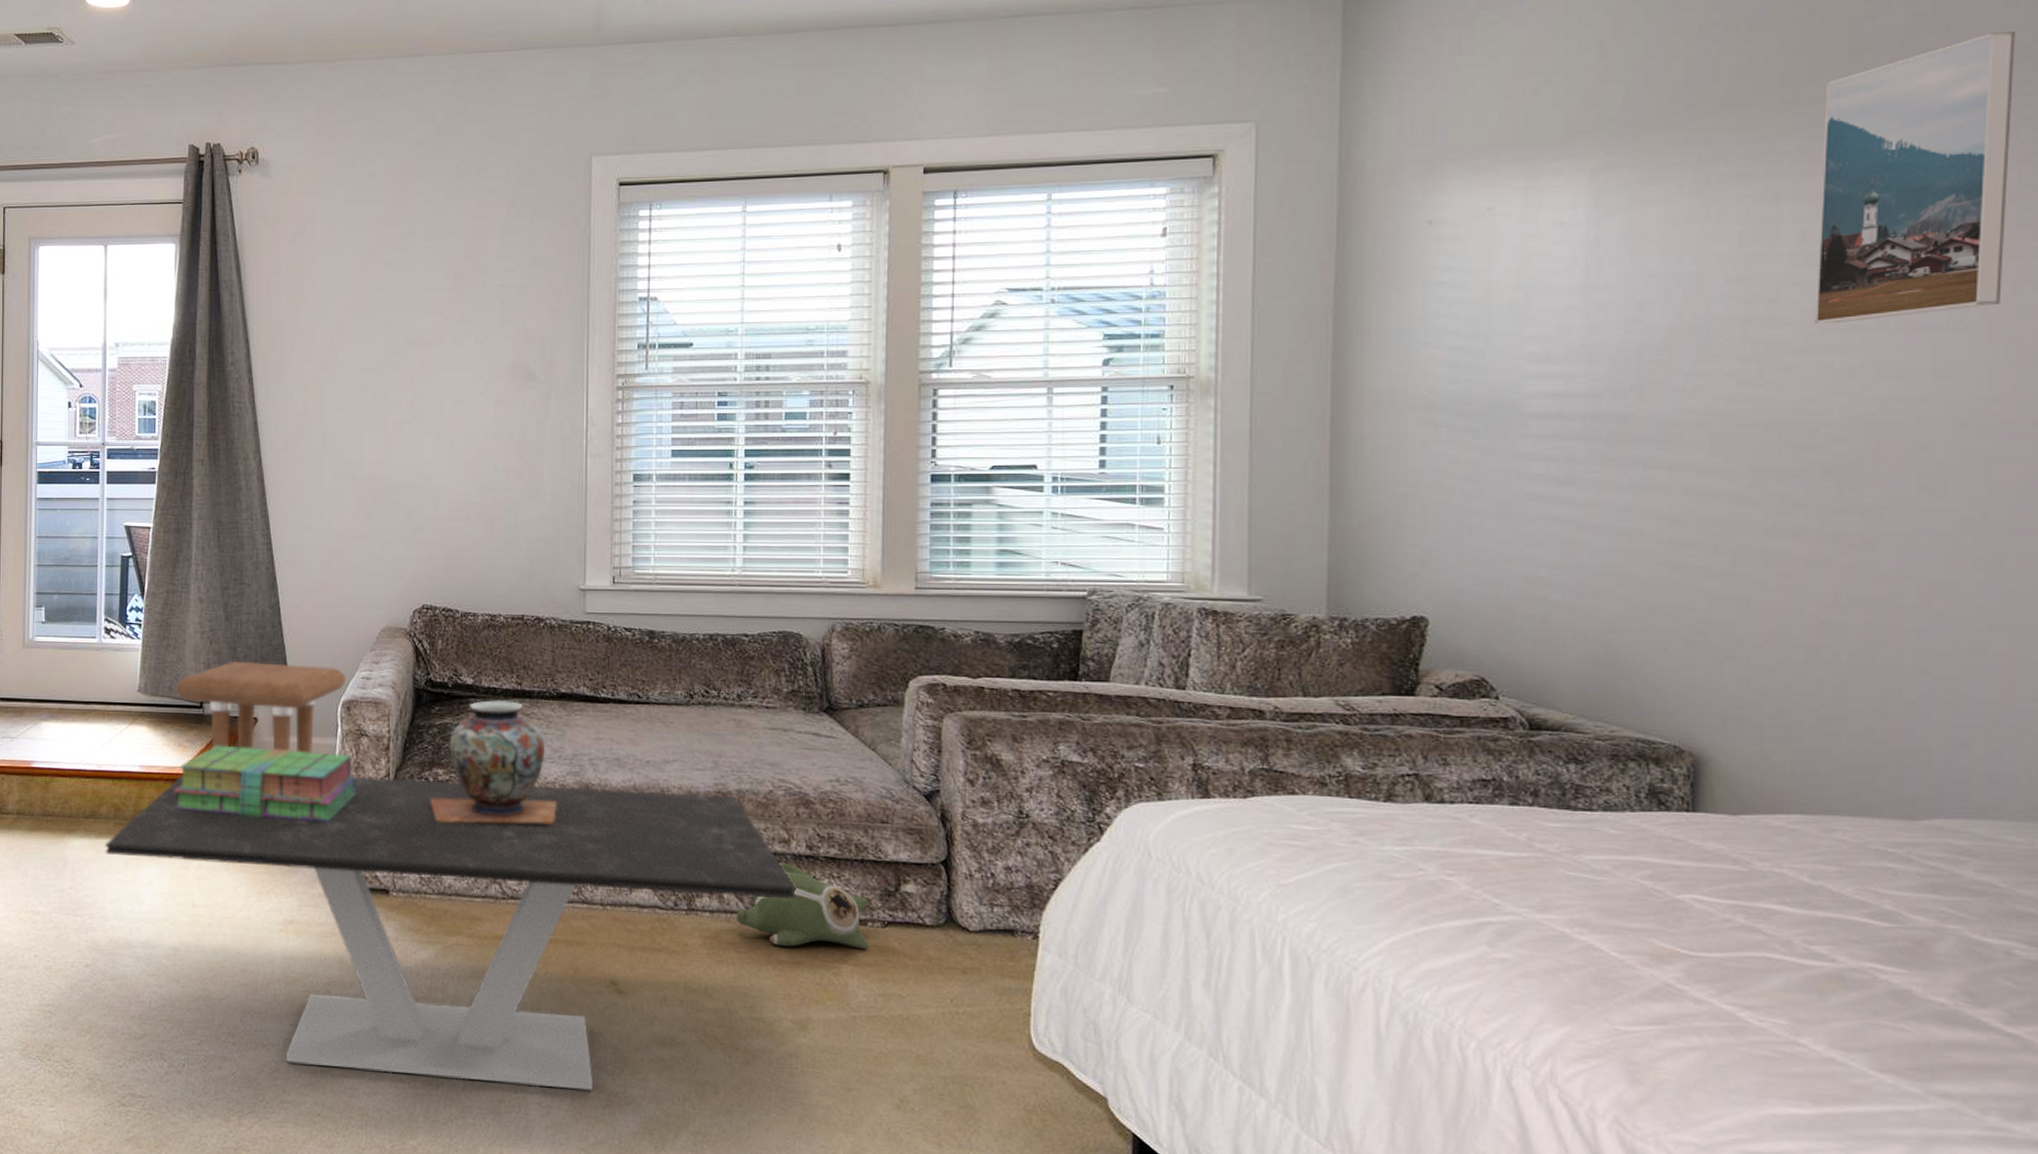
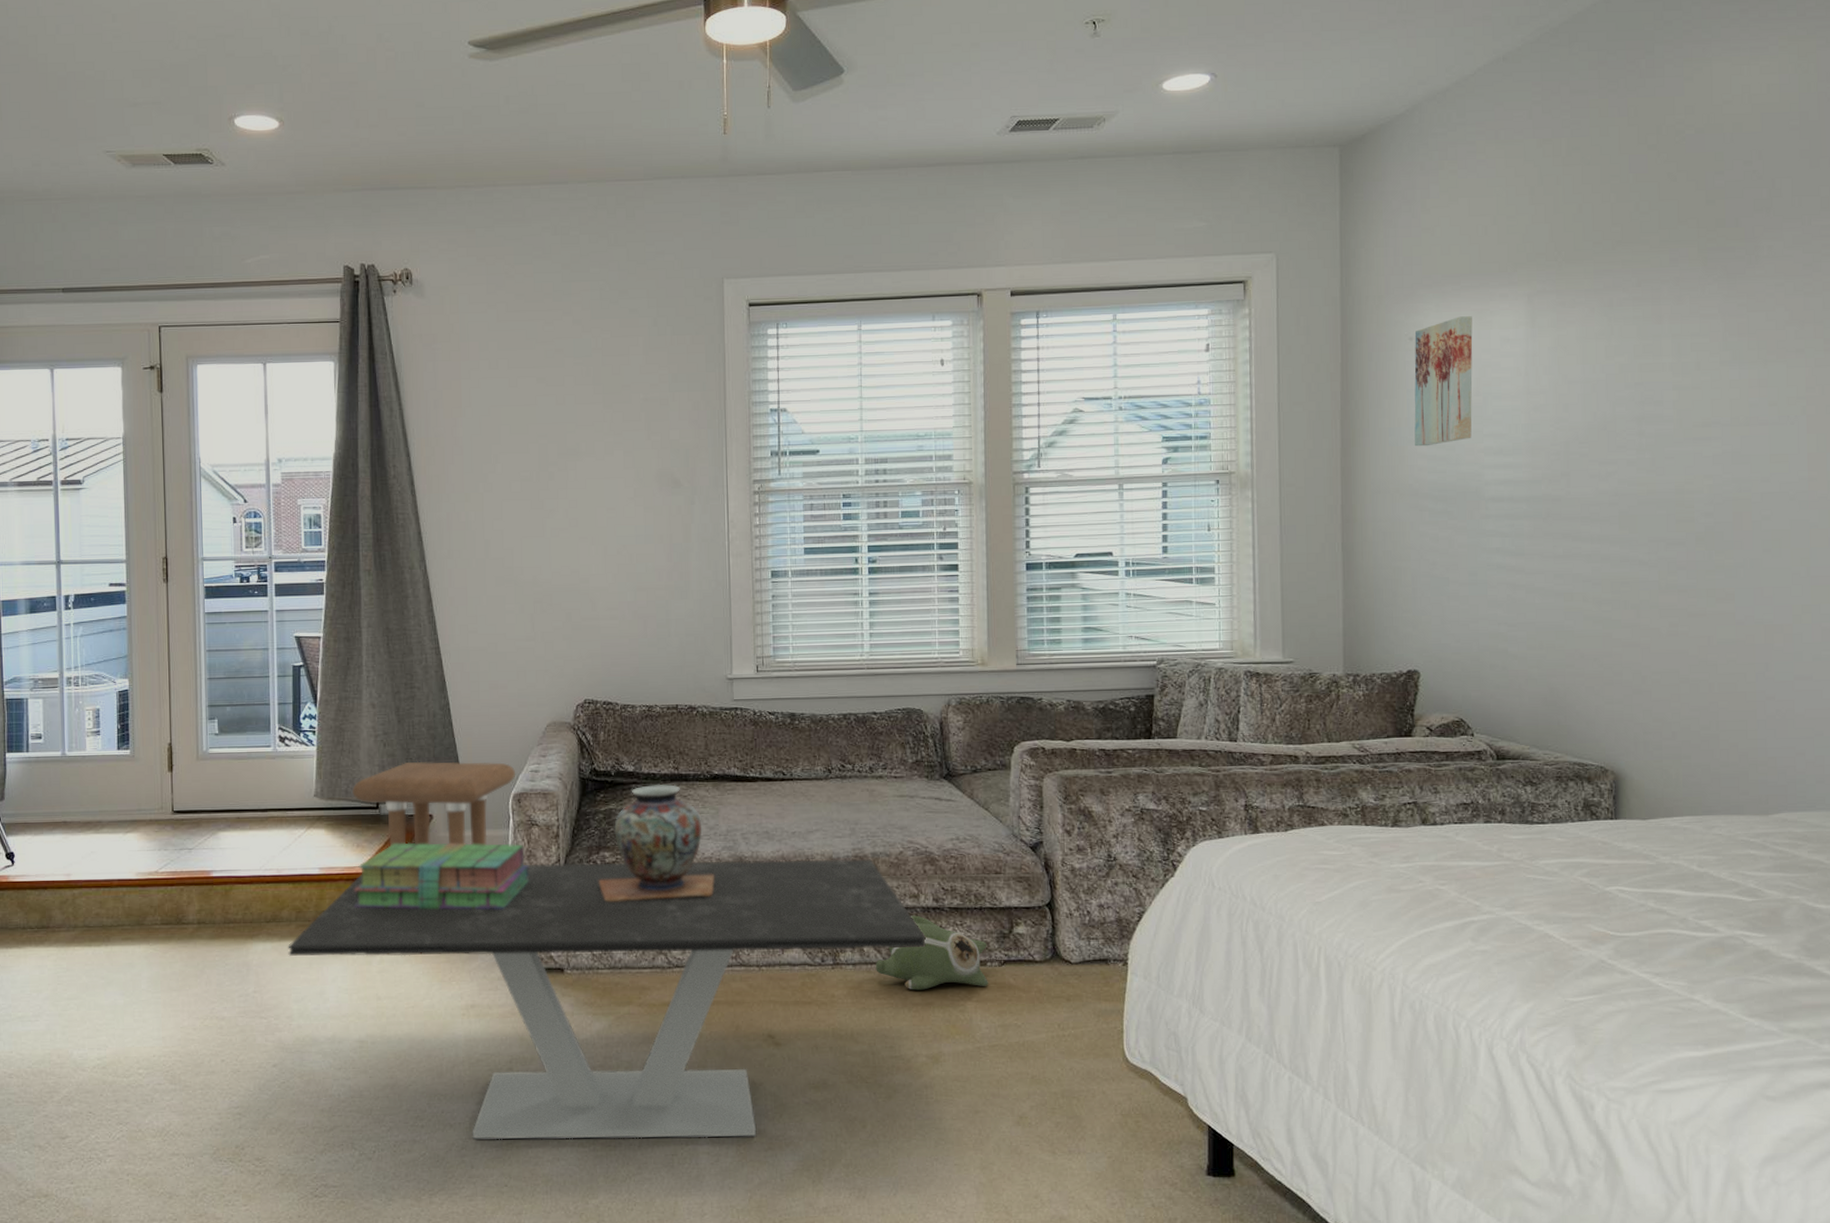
wall art: none [1431,195,1514,351] -> present [1414,316,1473,447]
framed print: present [1815,31,2015,324] -> none [1688,186,1818,421]

